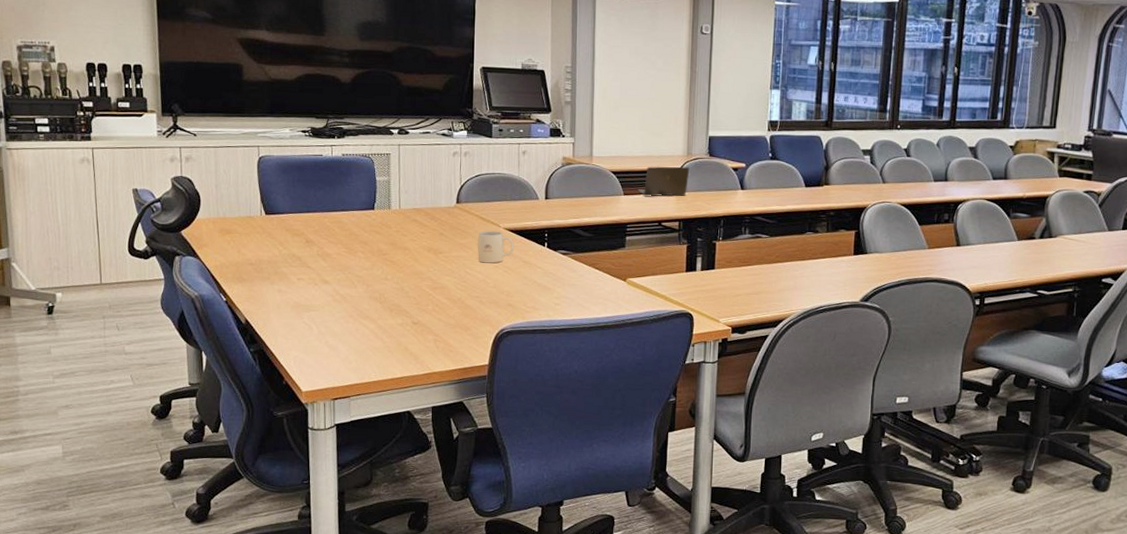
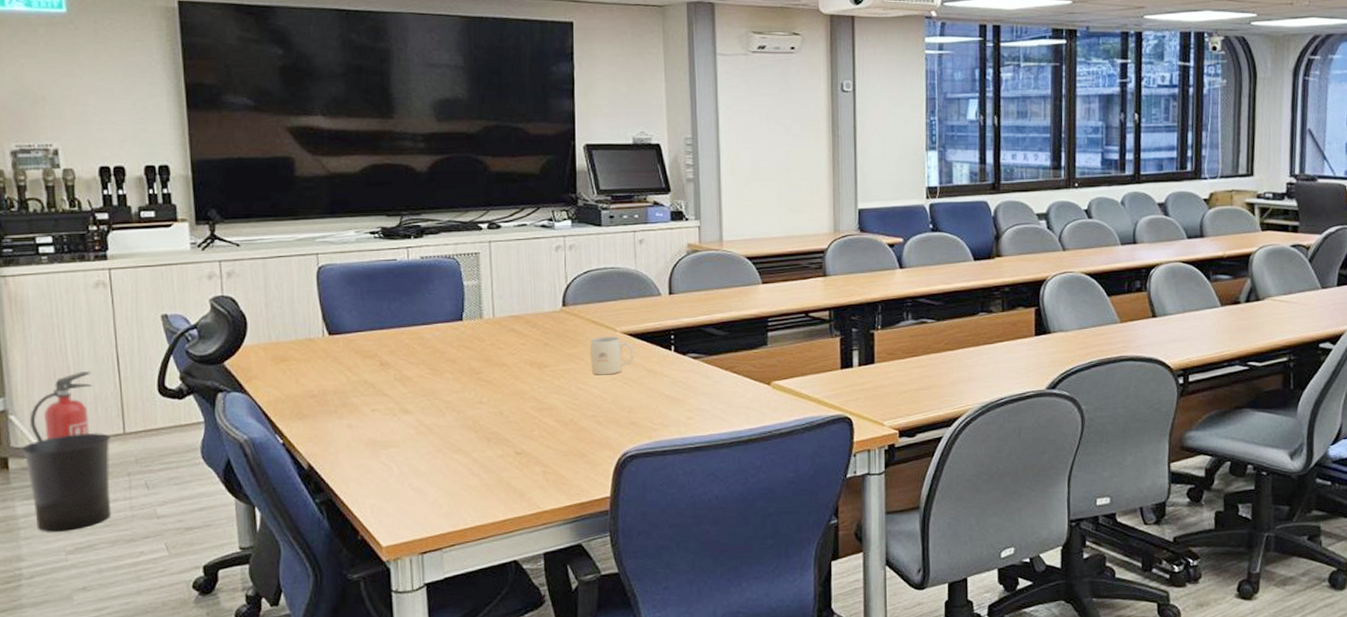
waste bin: none [21,281,90,359] -> present [22,432,112,532]
fire extinguisher: none [27,231,77,286] -> present [29,371,93,442]
laptop: present [637,166,690,197] -> none [777,246,838,283]

